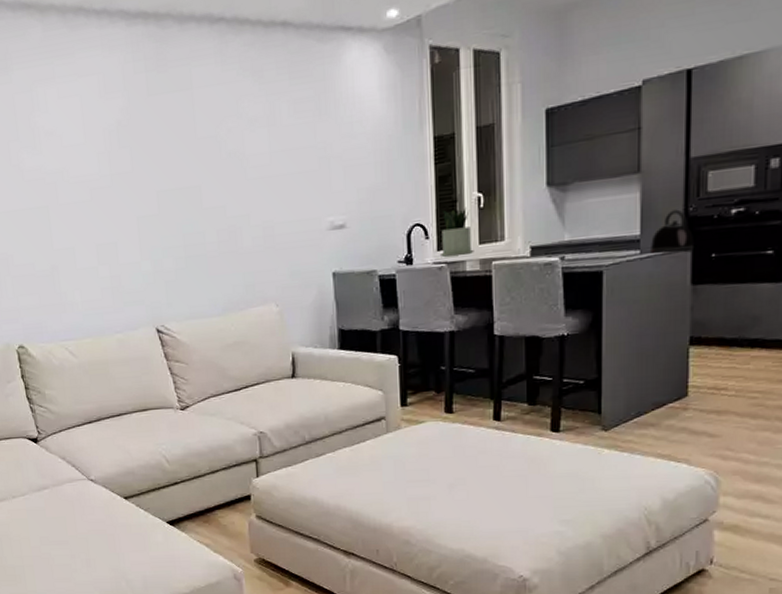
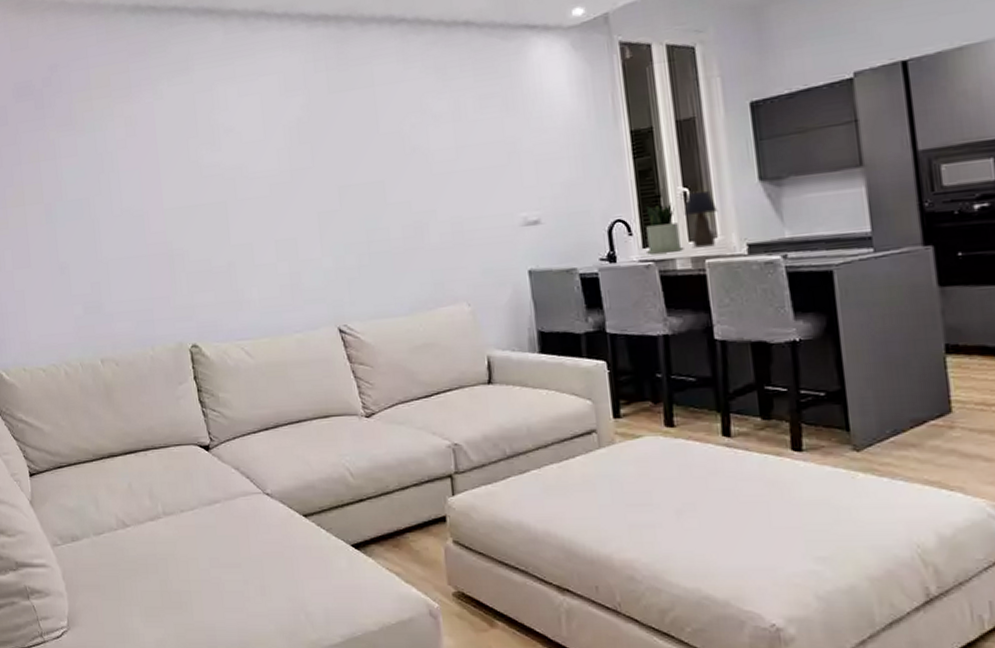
table lamp: none [477,195,508,251] -> present [684,190,719,249]
kettle: present [649,209,695,255] -> none [883,204,937,253]

